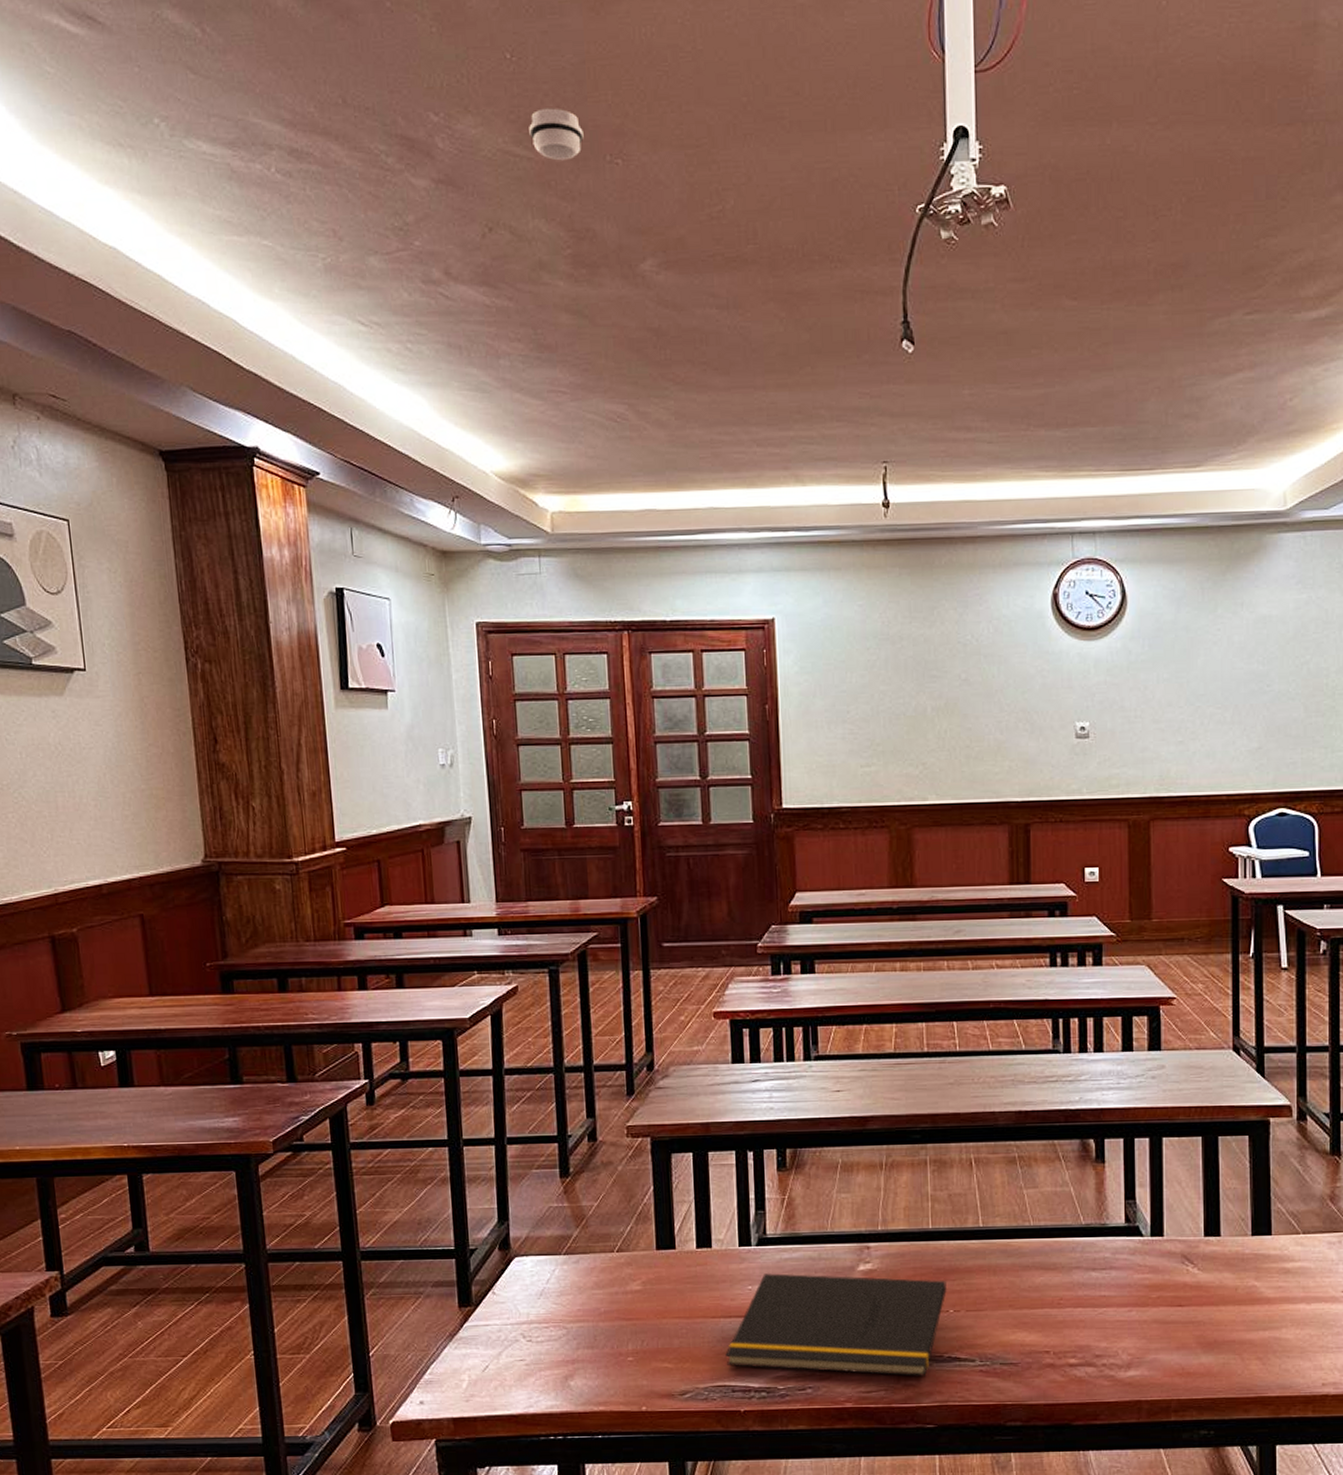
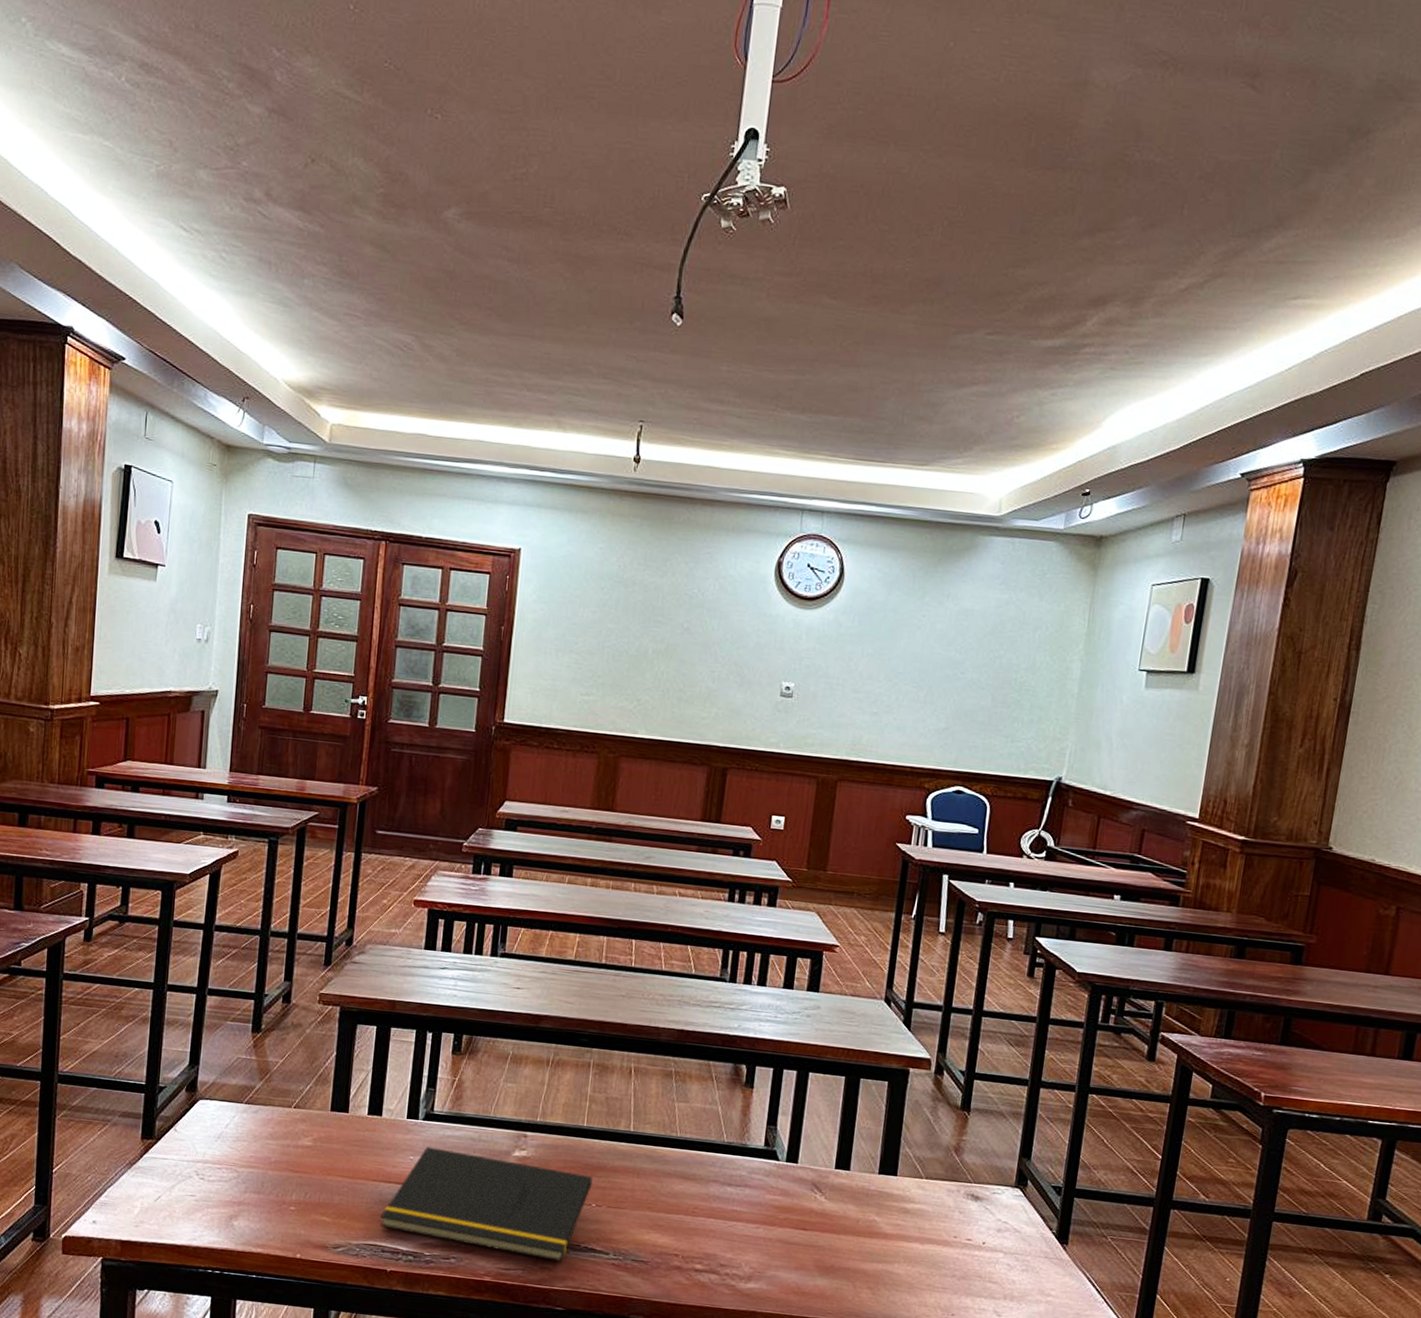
smoke detector: present [529,108,584,161] -> none [361,58,410,109]

